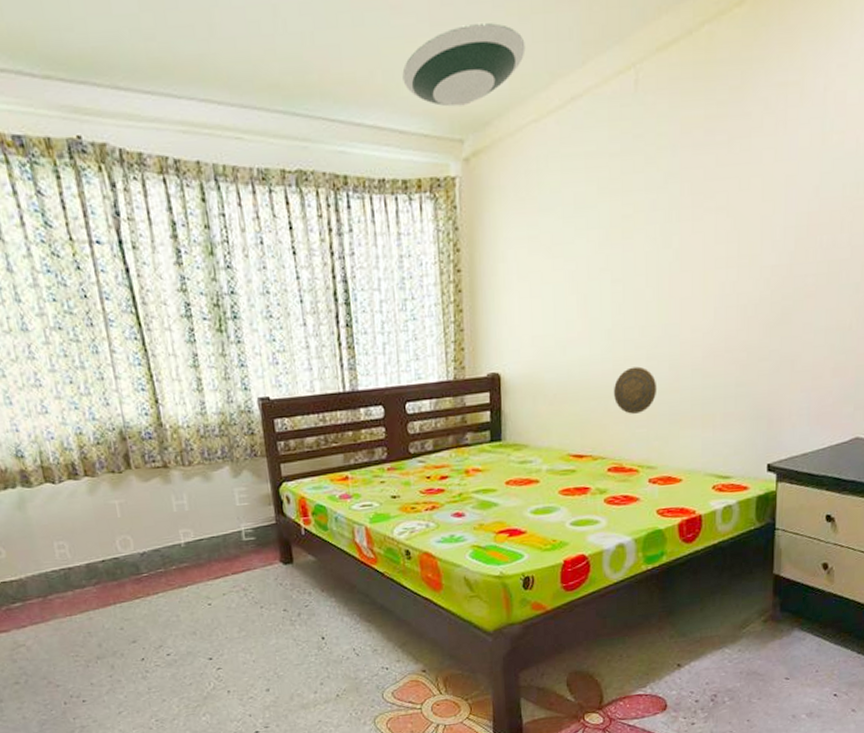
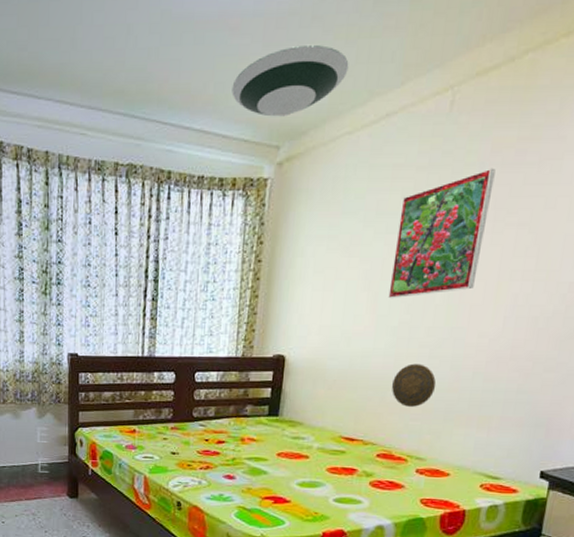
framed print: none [598,150,687,300] -> present [388,168,496,299]

